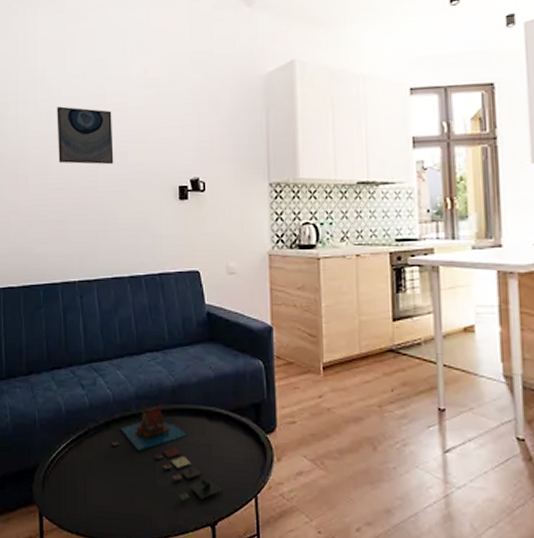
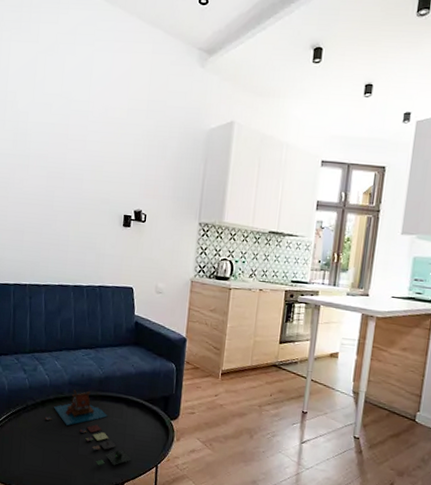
wall art: present [56,106,114,165] -> none [20,129,73,188]

